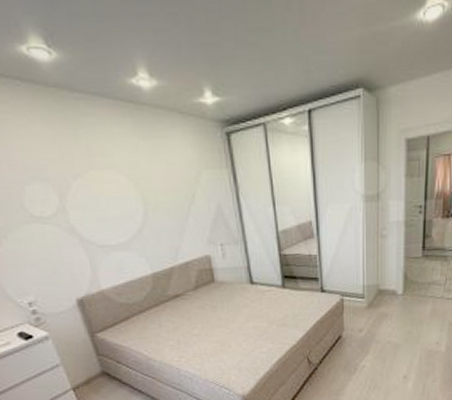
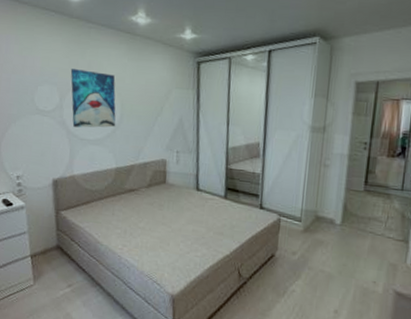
wall art: none [64,157,141,232] -> present [70,69,116,128]

